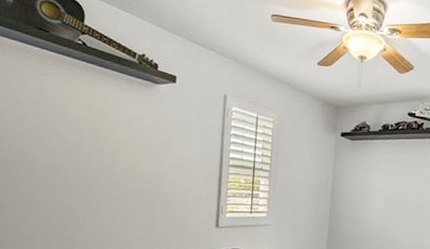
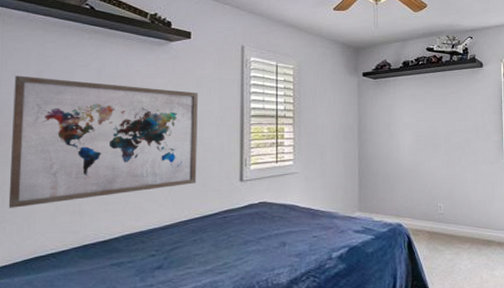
wall art: none [10,105,181,229] -> present [8,76,198,208]

